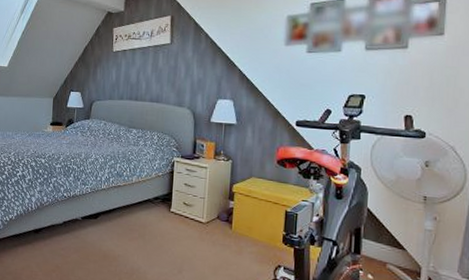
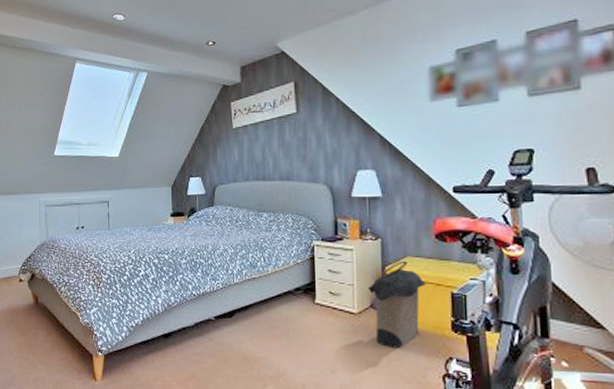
laundry hamper: none [216,180,266,256] -> present [367,260,427,349]

